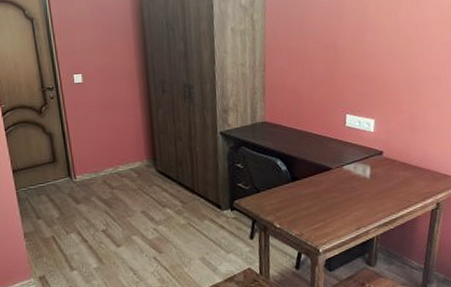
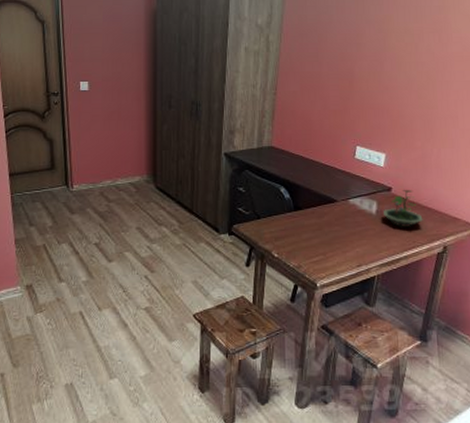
terrarium: none [376,151,415,188] -> present [382,189,423,227]

